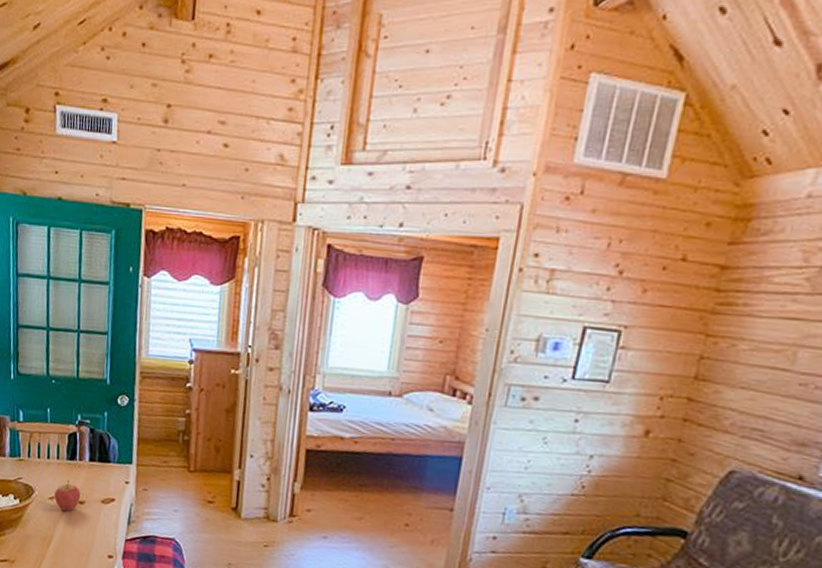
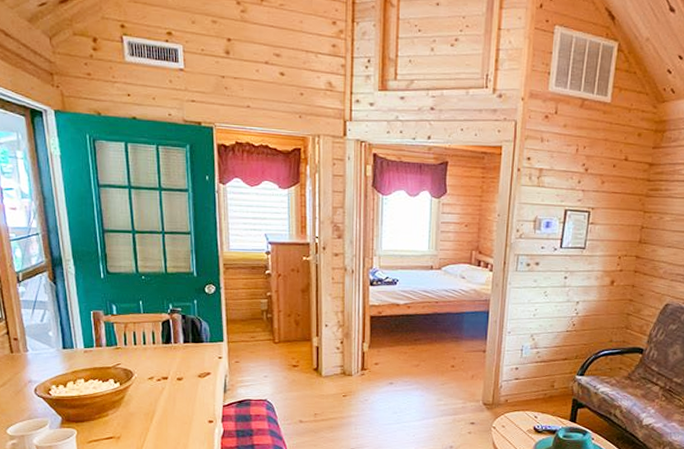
fruit: present [54,479,80,512] -> none [153,360,178,389]

